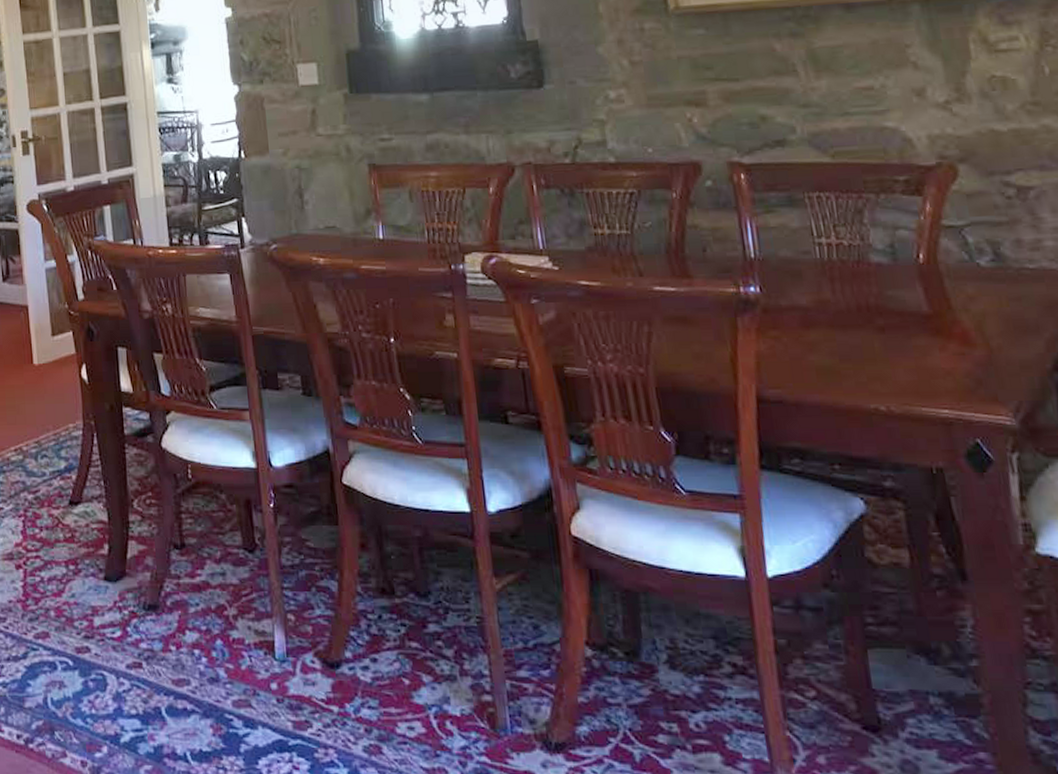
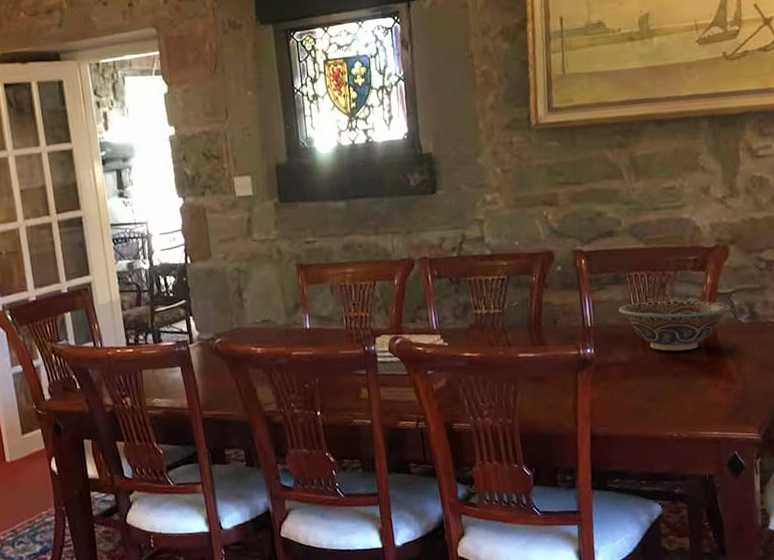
decorative bowl: none [794,231,963,298] -> present [618,300,731,352]

